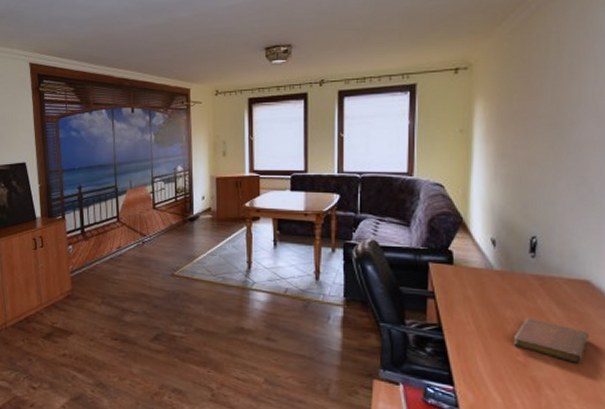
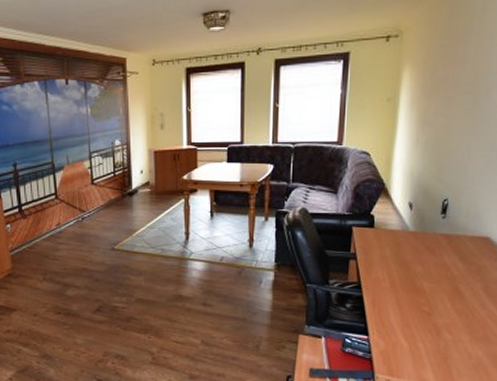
notebook: present [513,318,590,363] -> none [421,273,485,310]

